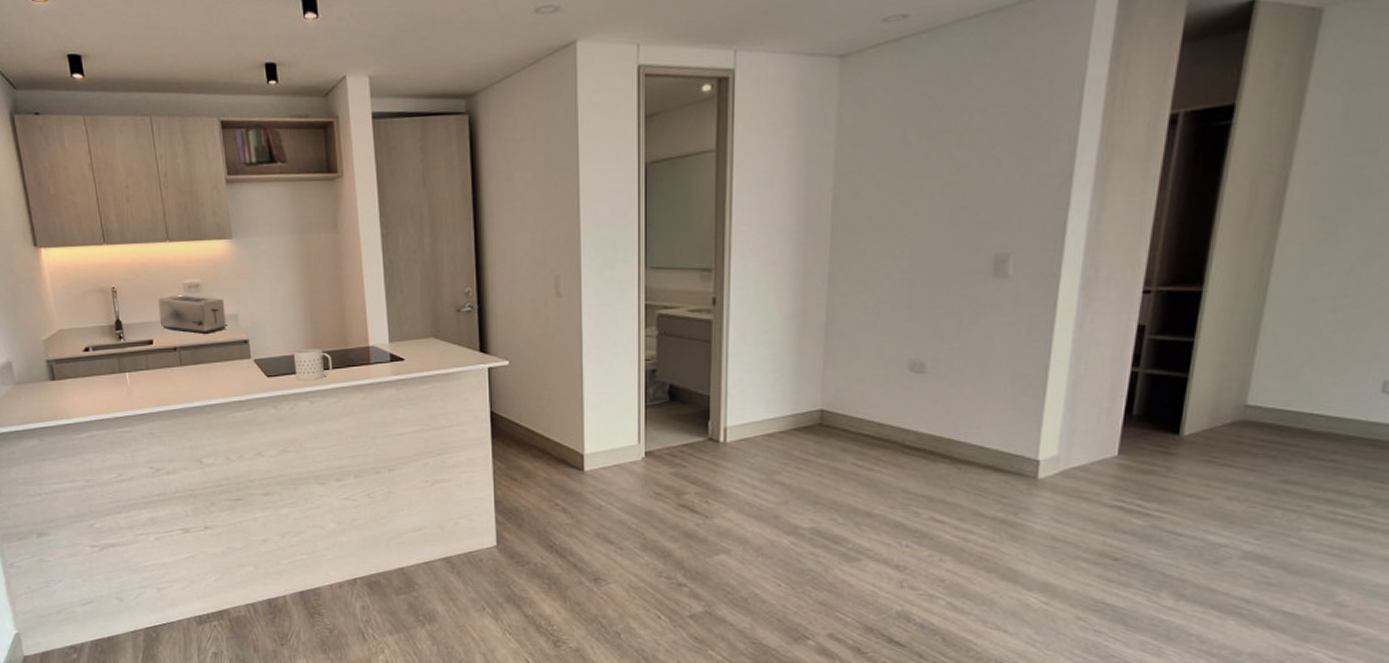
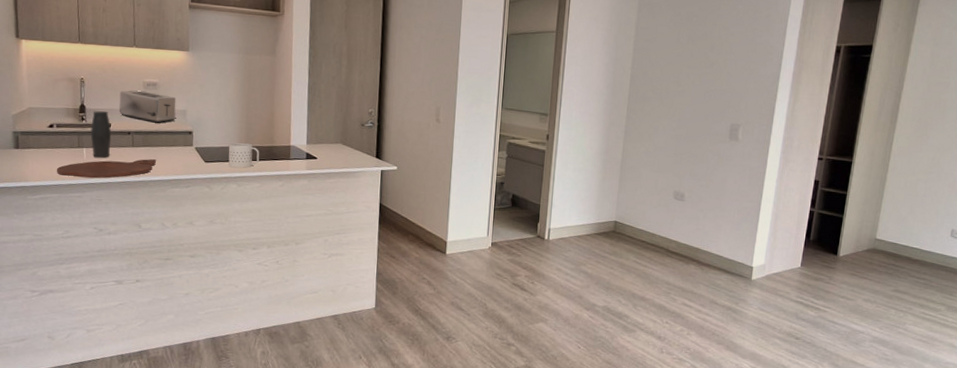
cutting board: none [99,379,210,409] -> present [56,159,156,179]
vase: none [130,325,156,384] -> present [90,111,112,159]

